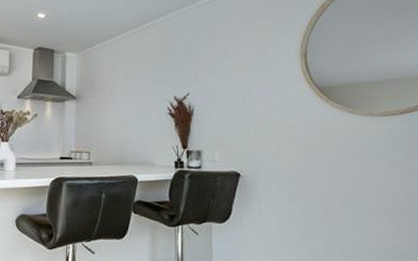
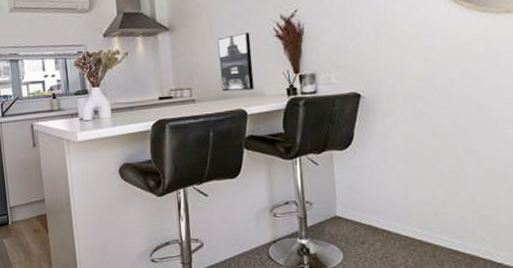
wall art: none [117,107,146,159] -> present [217,32,254,92]

